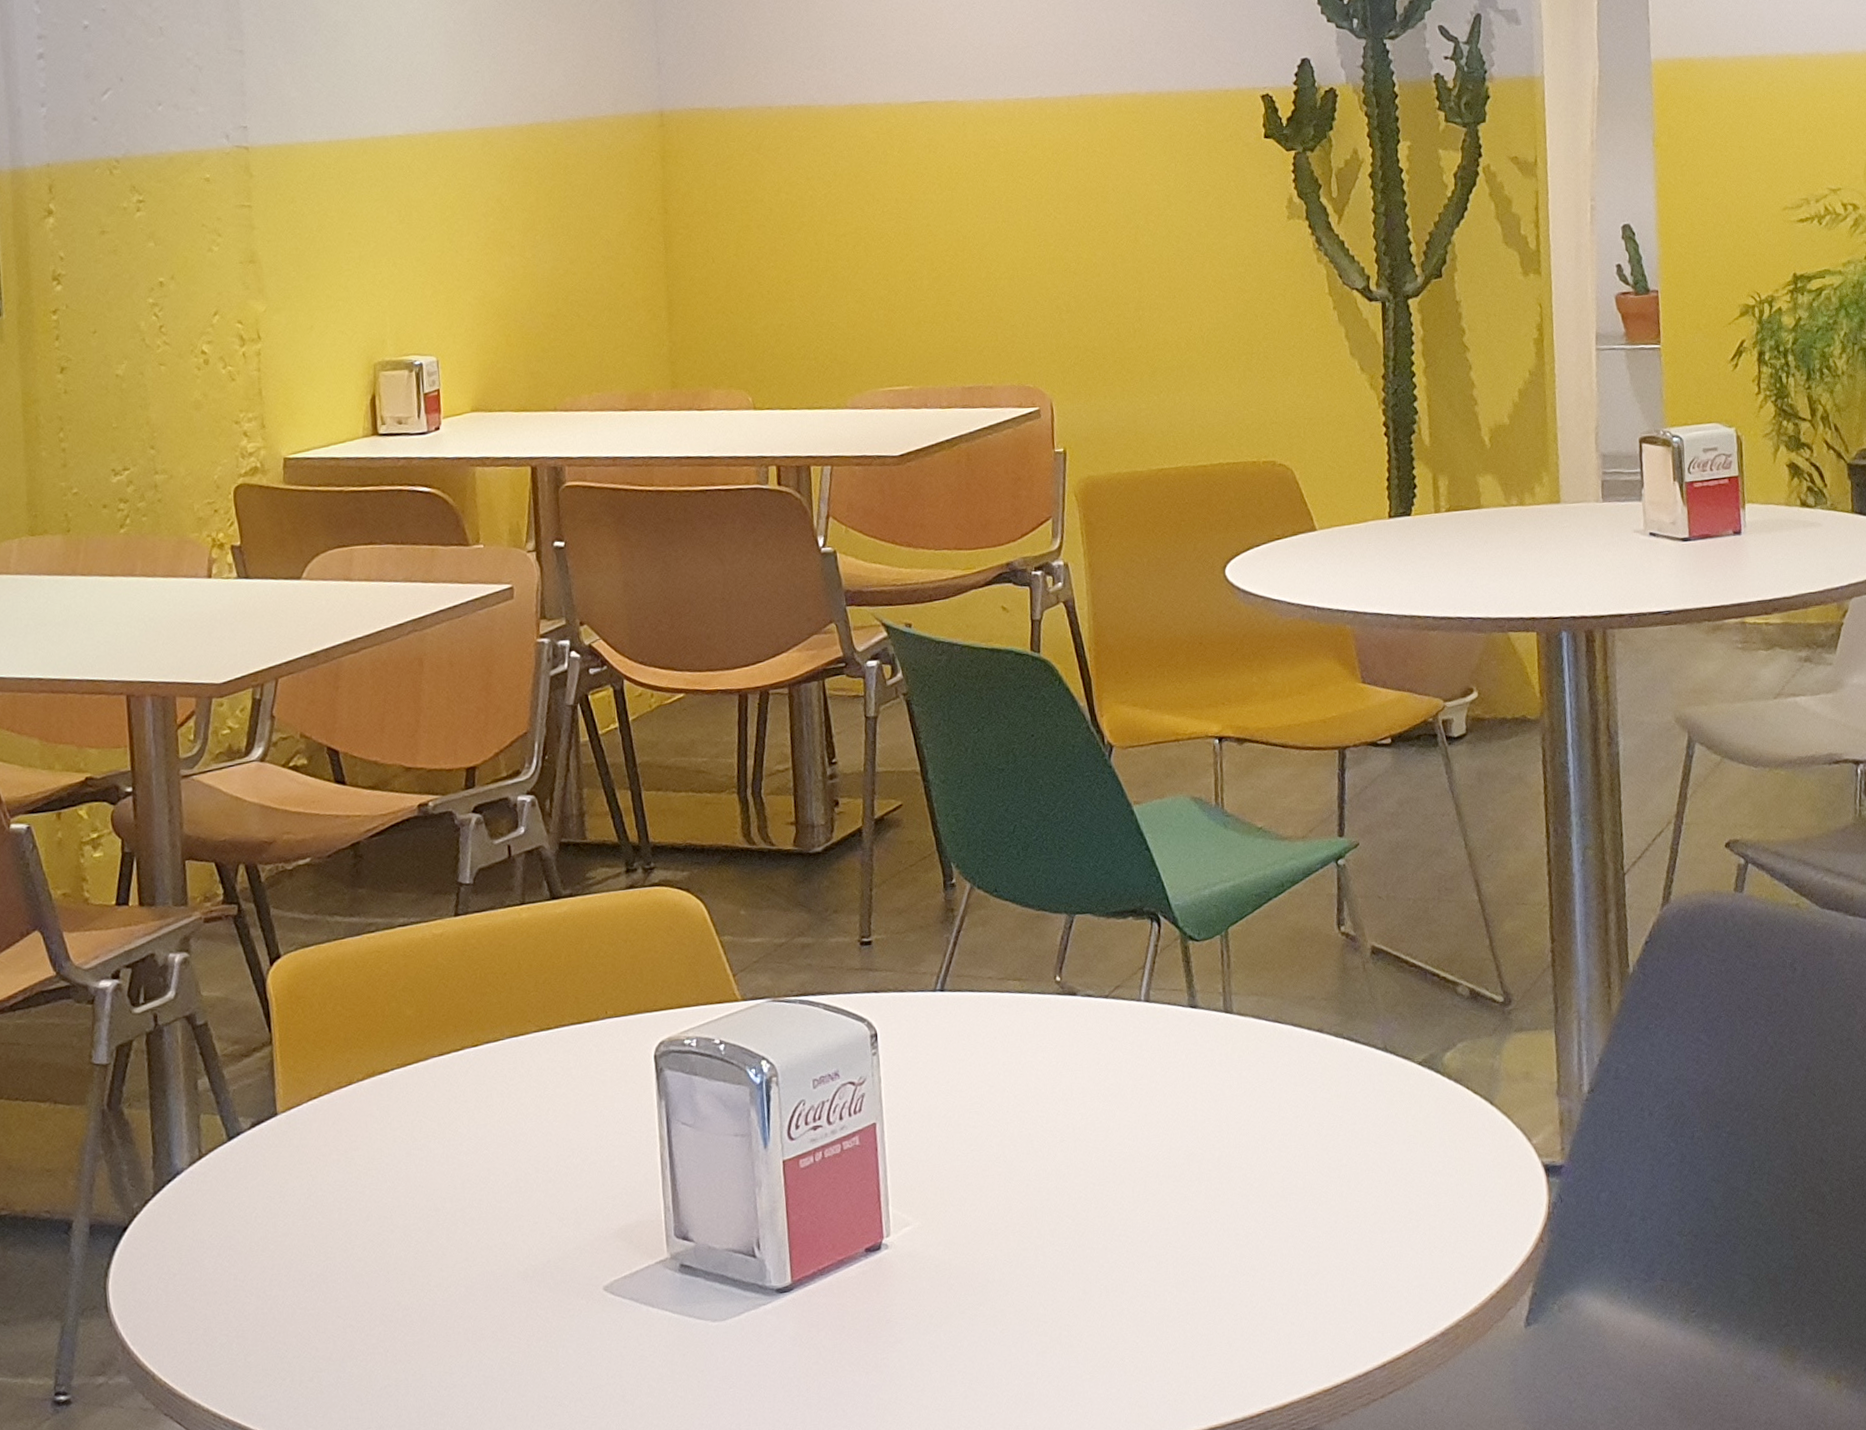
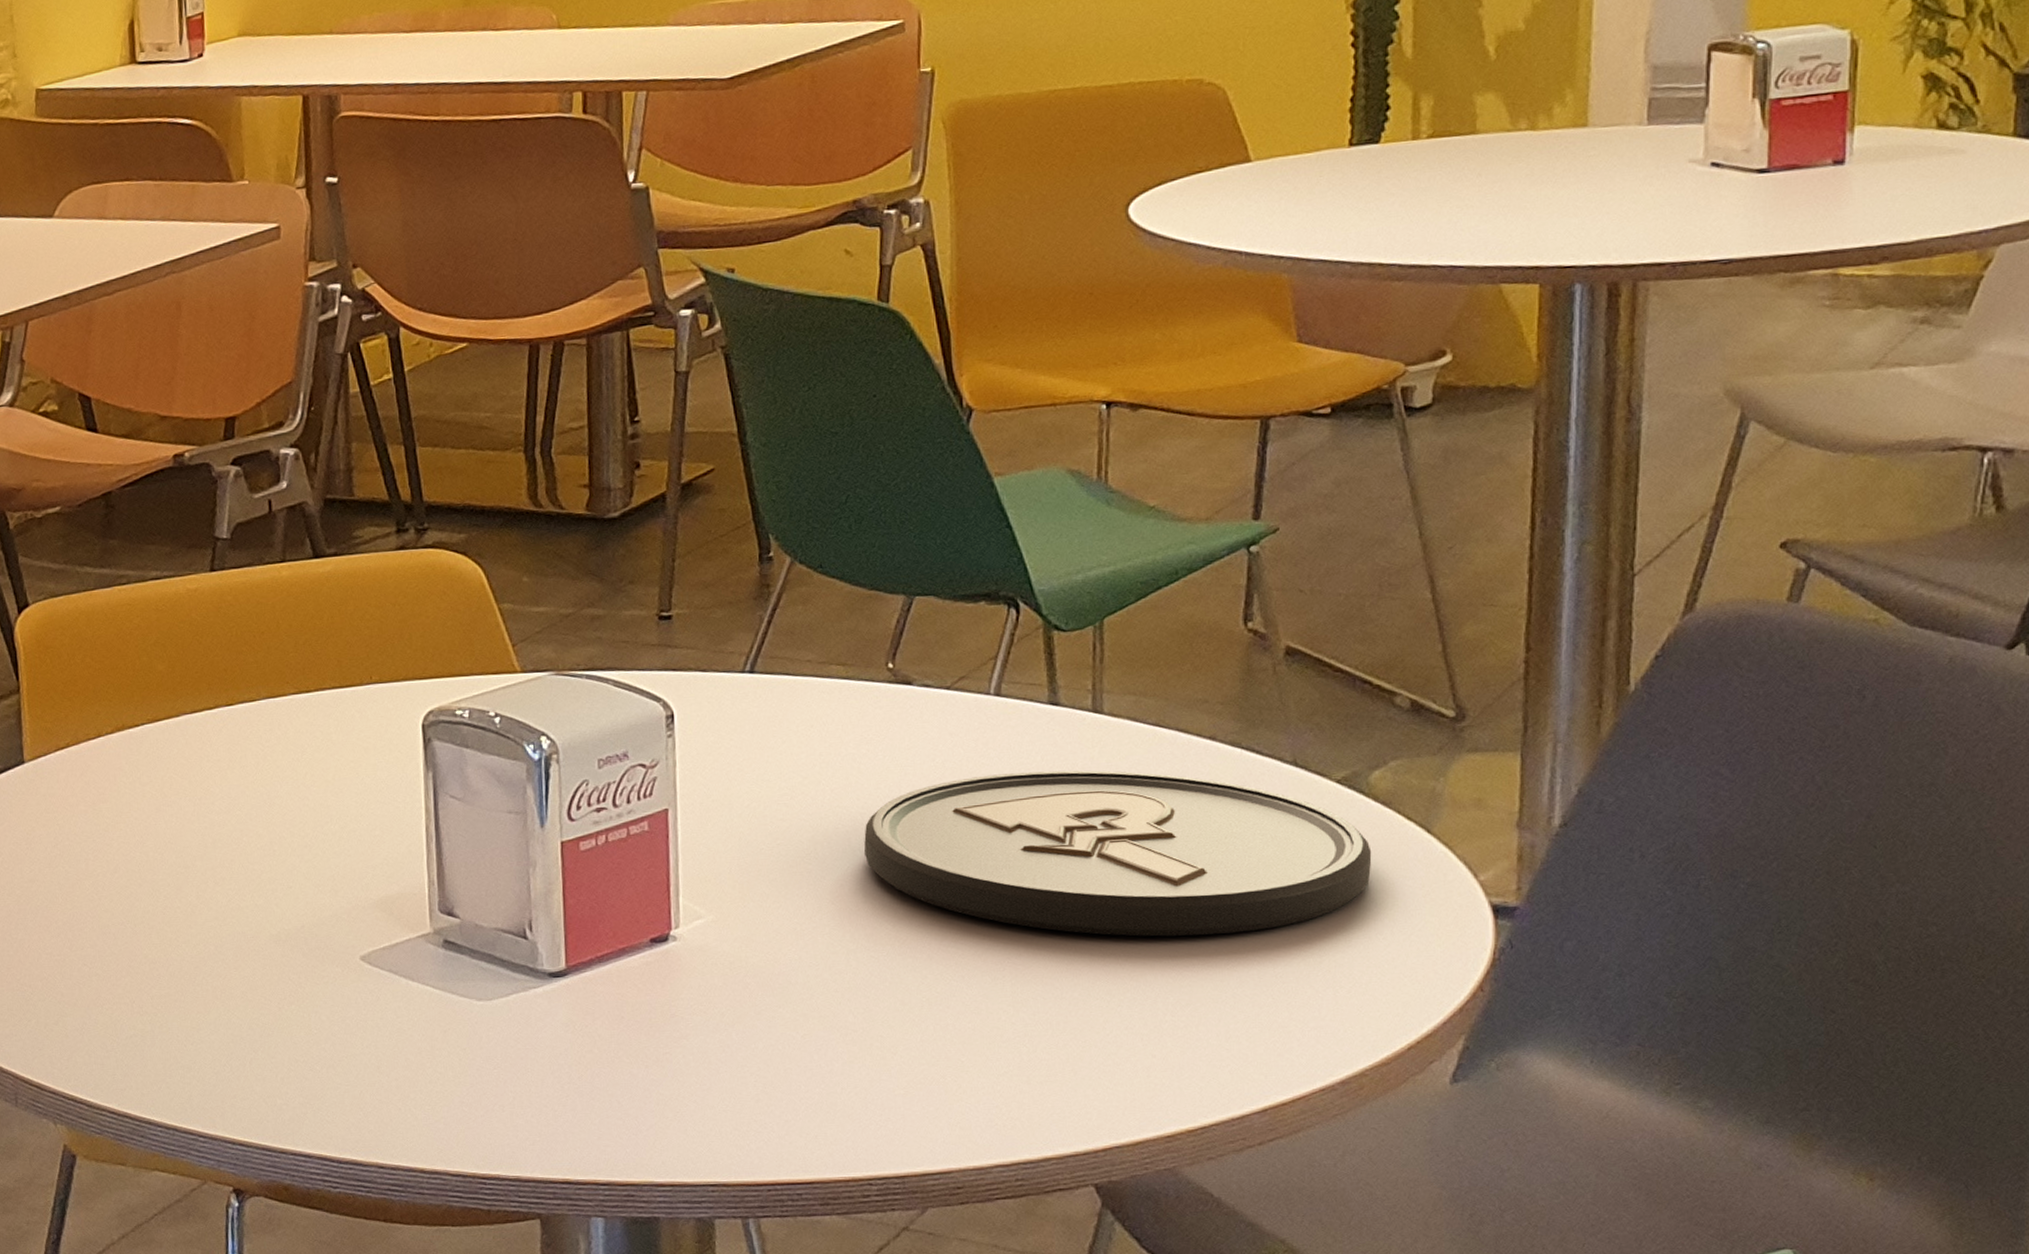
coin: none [1044,1064,1451,1215] -> present [864,770,1372,937]

